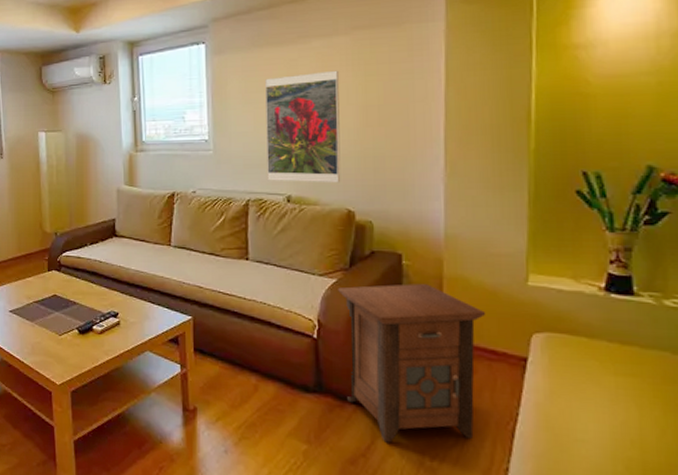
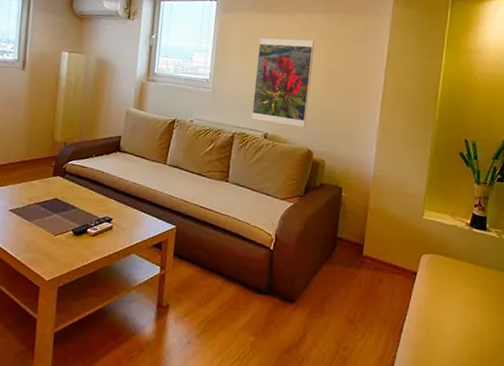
nightstand: present [338,284,486,443] -> none [289,210,394,336]

